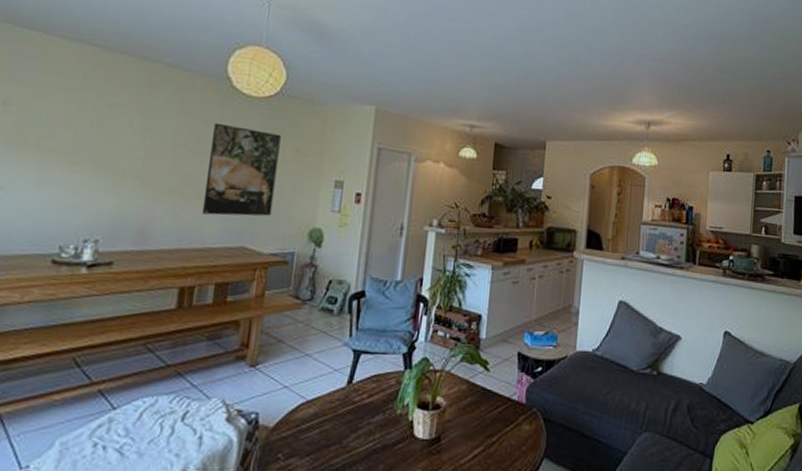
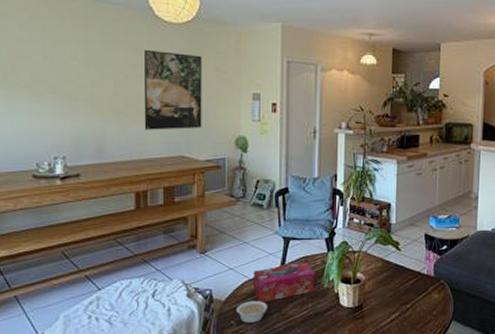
legume: none [286,427,325,457] -> present [236,300,267,323]
tissue box: none [309,381,388,431] -> present [253,262,315,302]

